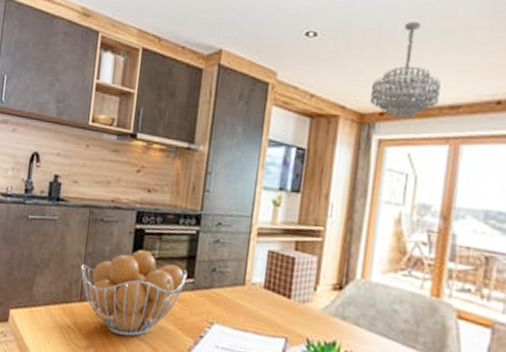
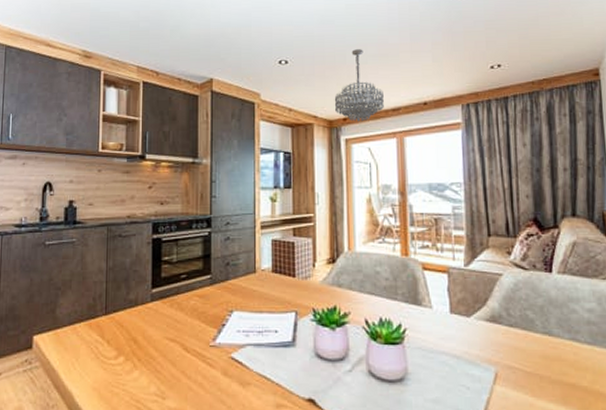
fruit basket: present [81,249,188,337] -> none [103,256,204,339]

